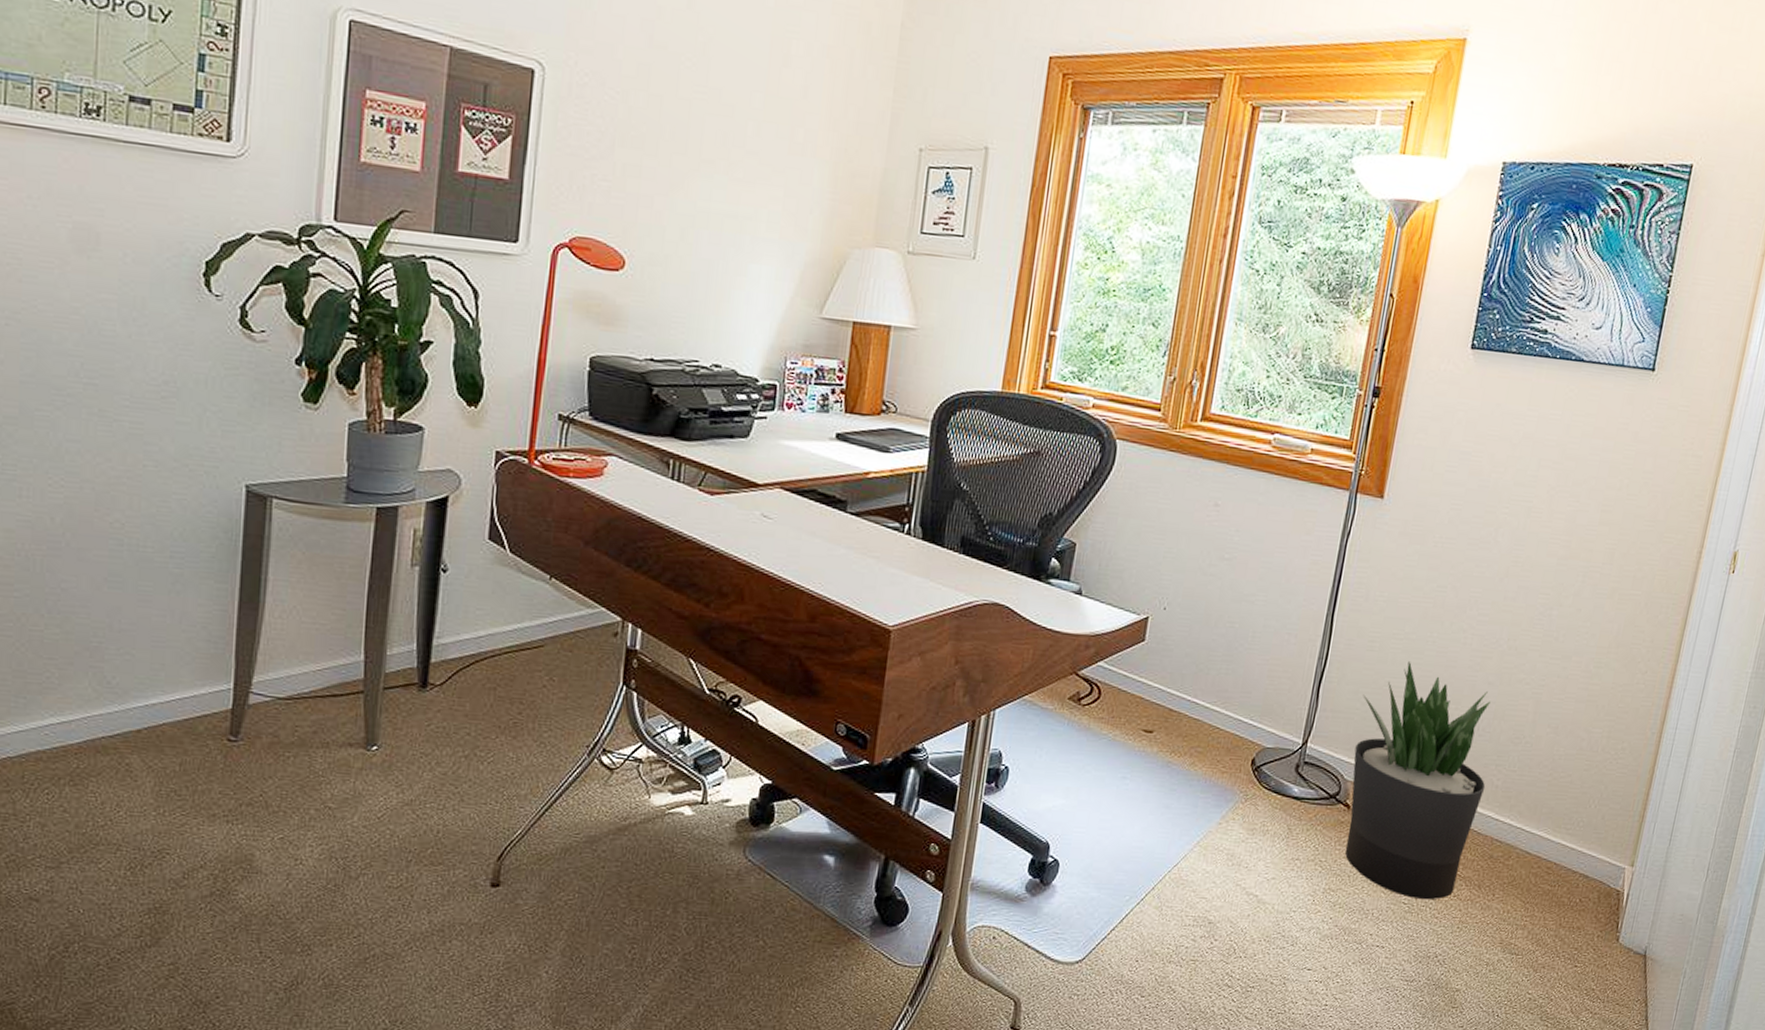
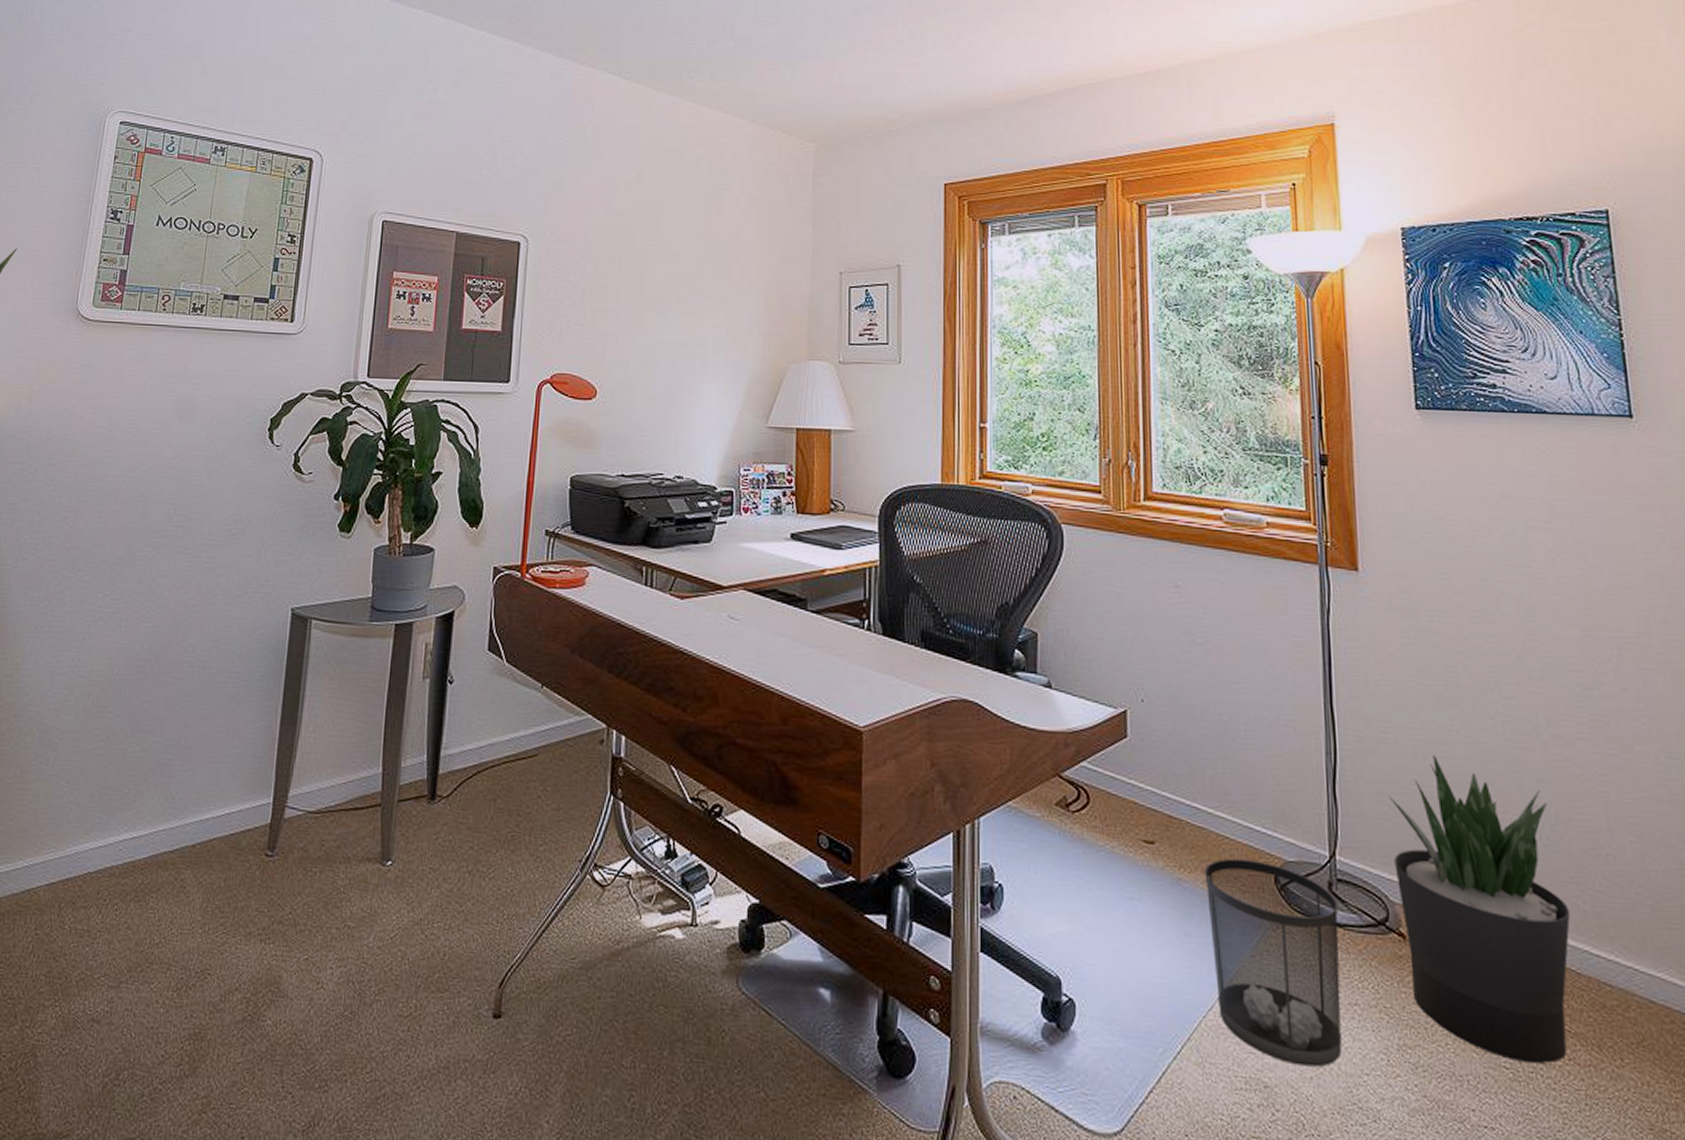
waste bin: none [1183,745,1301,907] -> present [1204,858,1342,1067]

